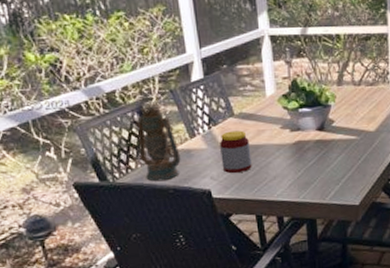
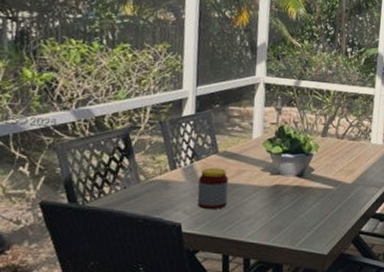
lantern: present [132,103,181,182] -> none [108,132,158,210]

